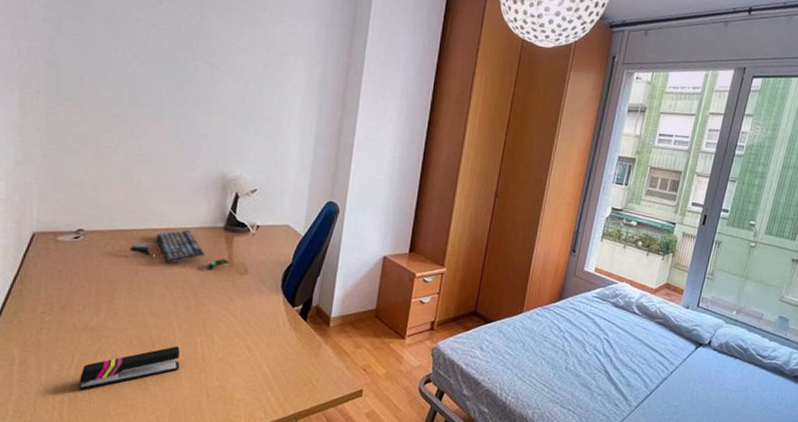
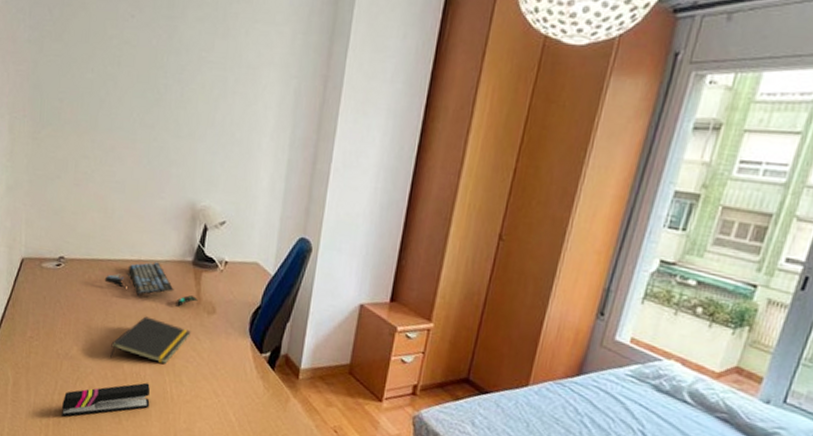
notepad: none [136,282,223,327] -> present [110,316,191,365]

